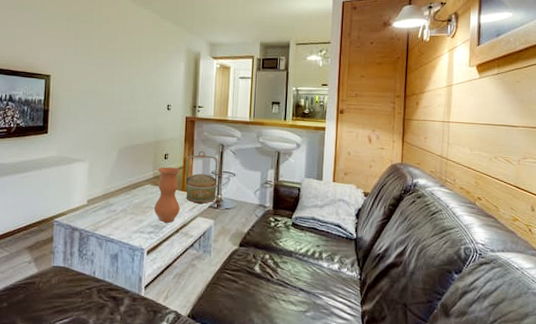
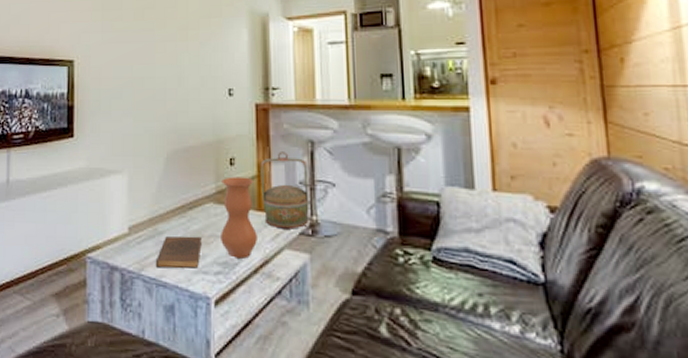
book: none [106,207,141,229] -> present [155,235,202,269]

